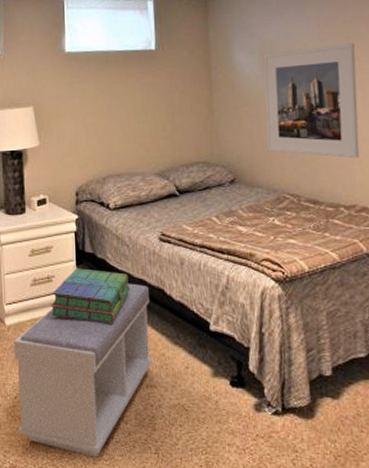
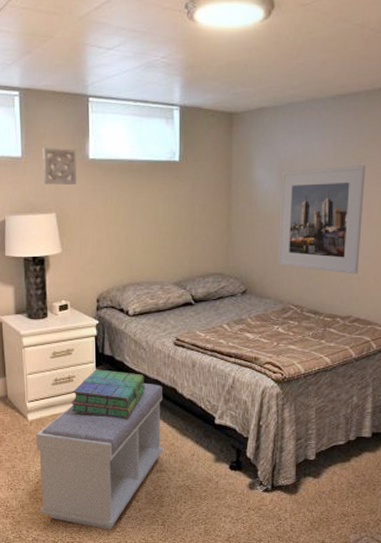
wall ornament: none [20,43,54,80] -> present [42,147,77,185]

